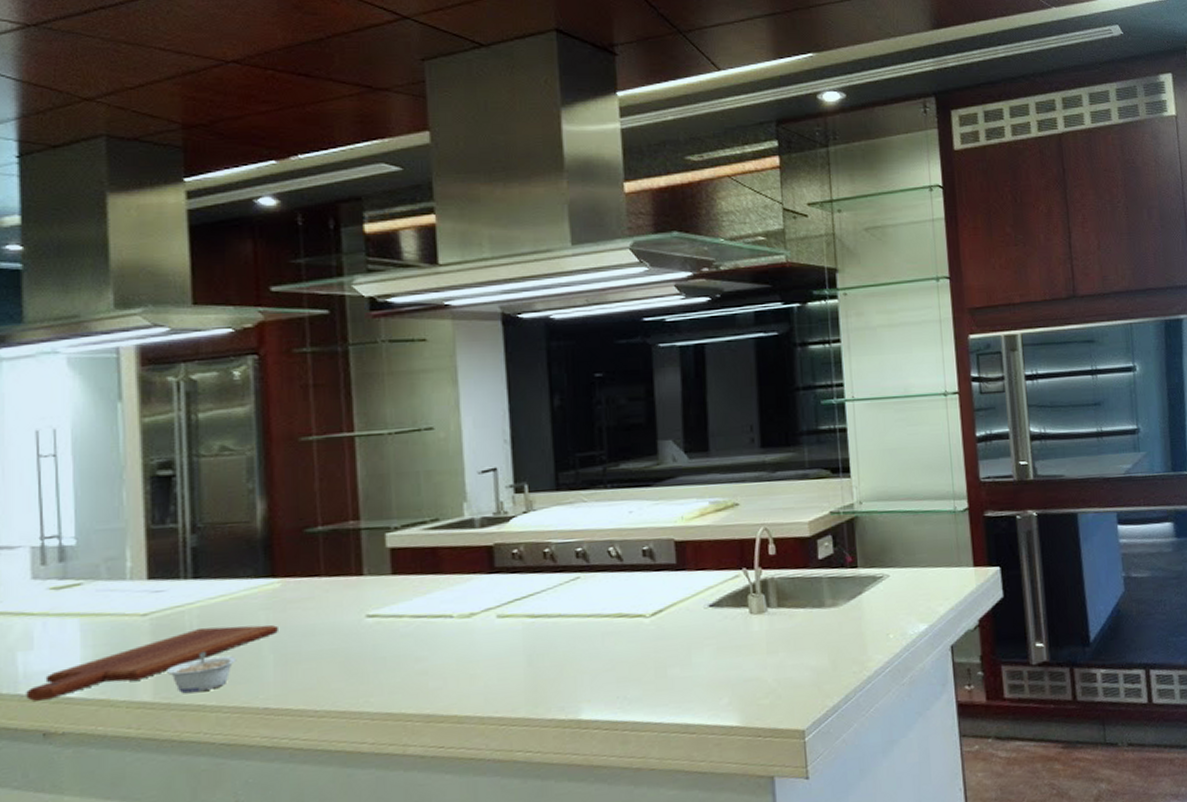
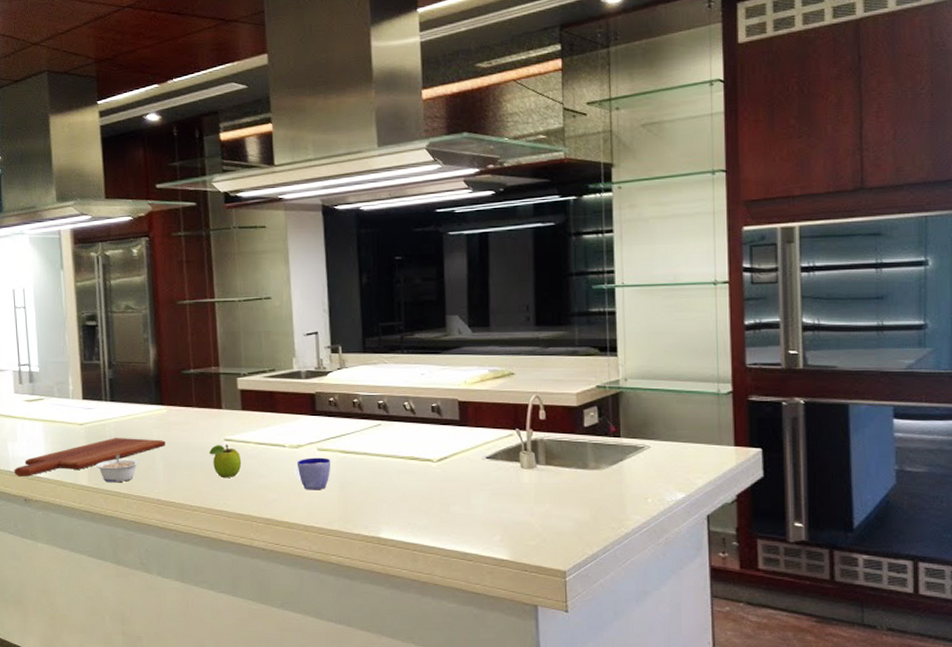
fruit: none [344,621,391,668] -> present [209,444,242,479]
cup: none [465,626,515,671] -> present [294,457,331,490]

